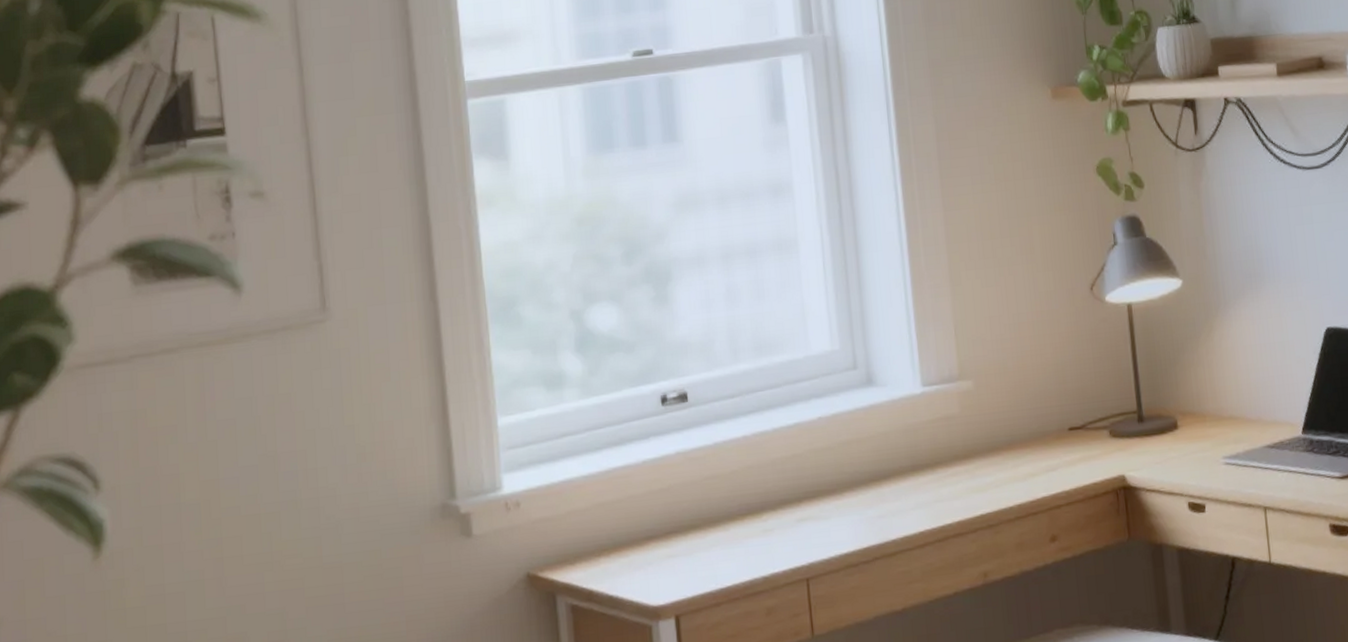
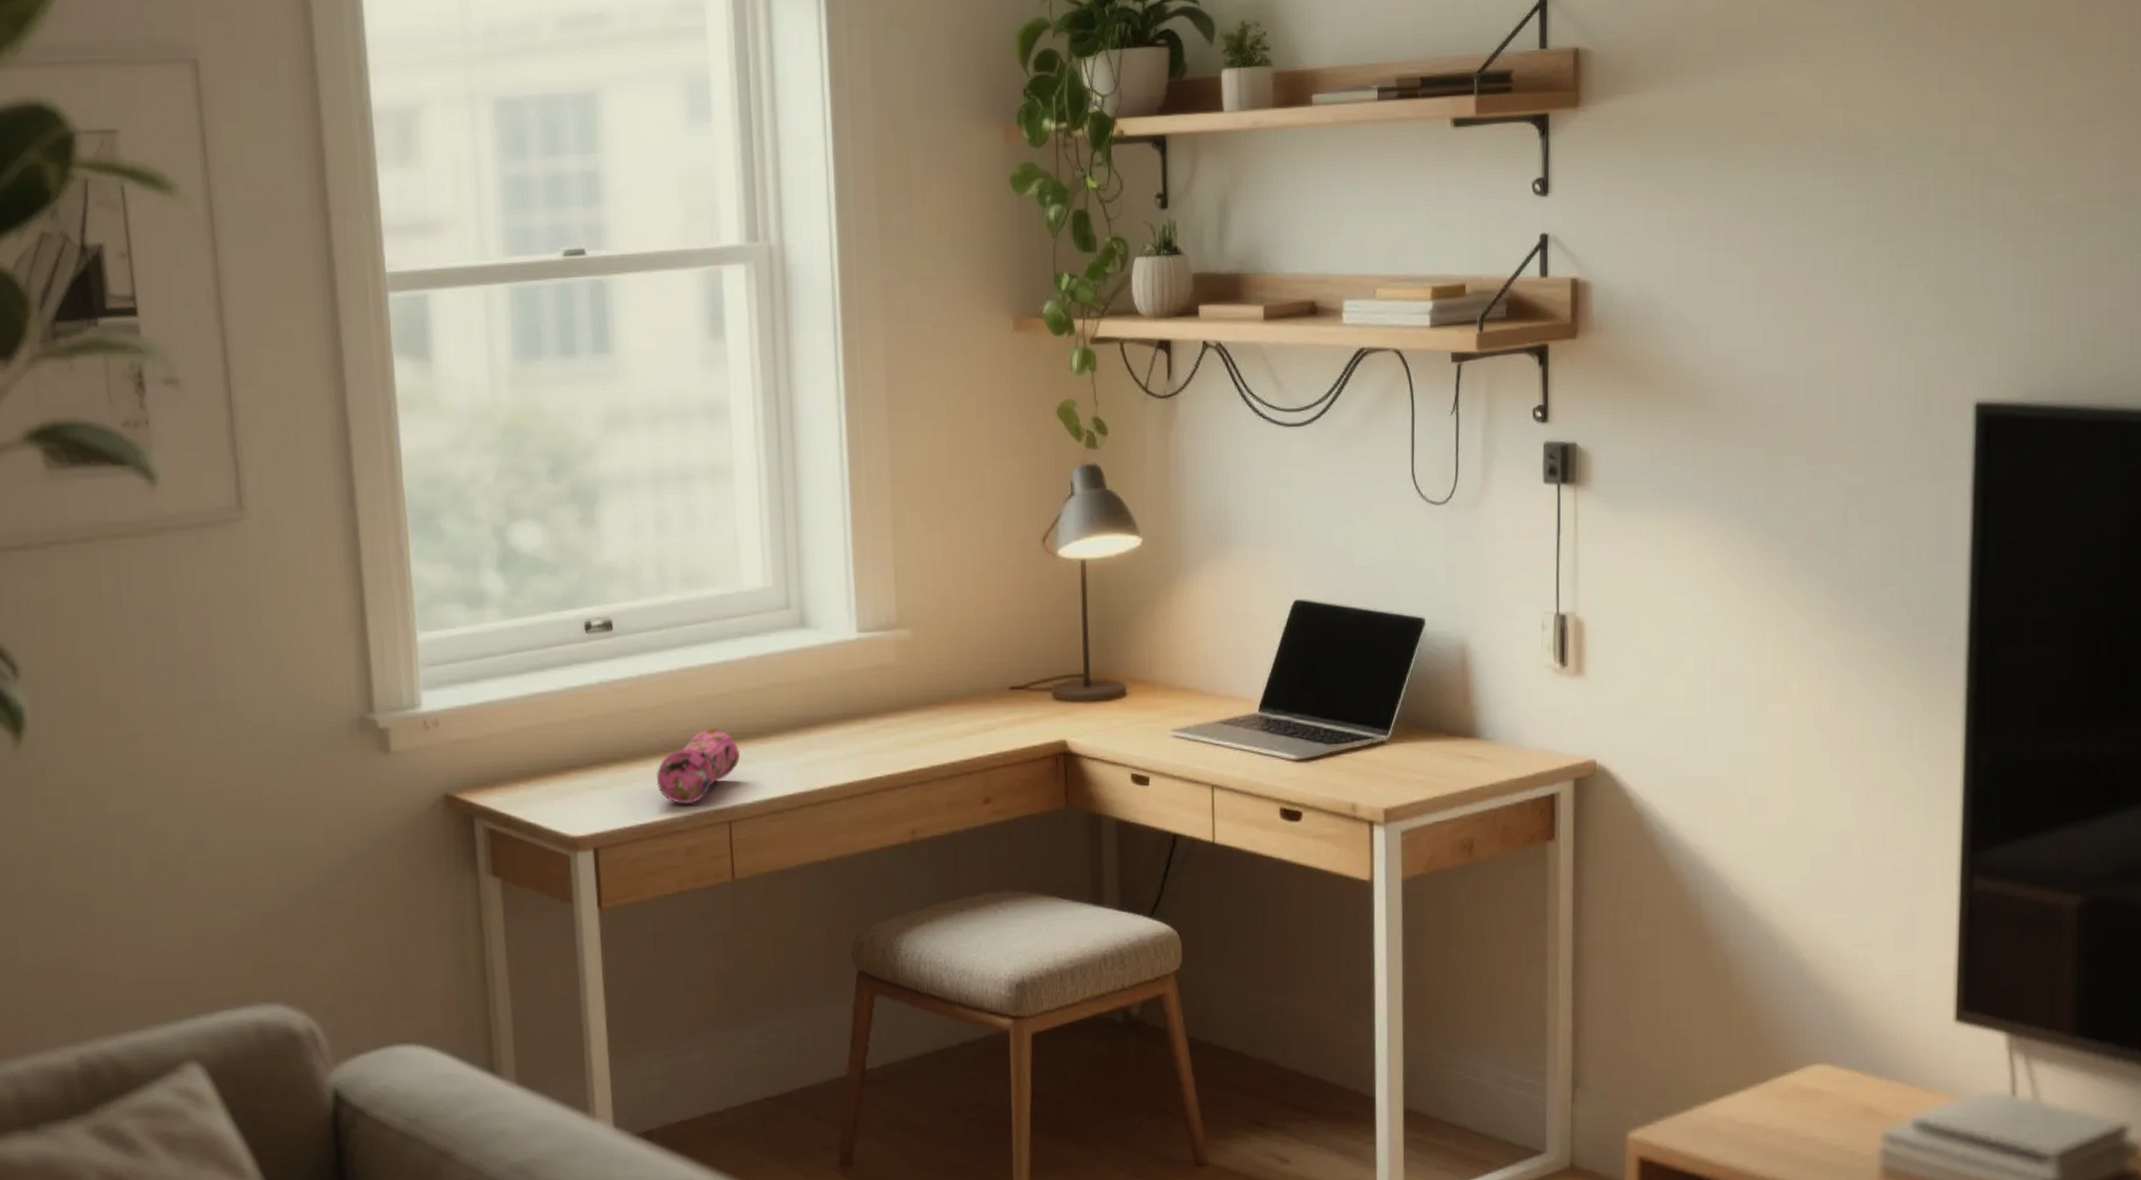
pencil case: none [734,488,815,566] -> present [656,727,741,805]

